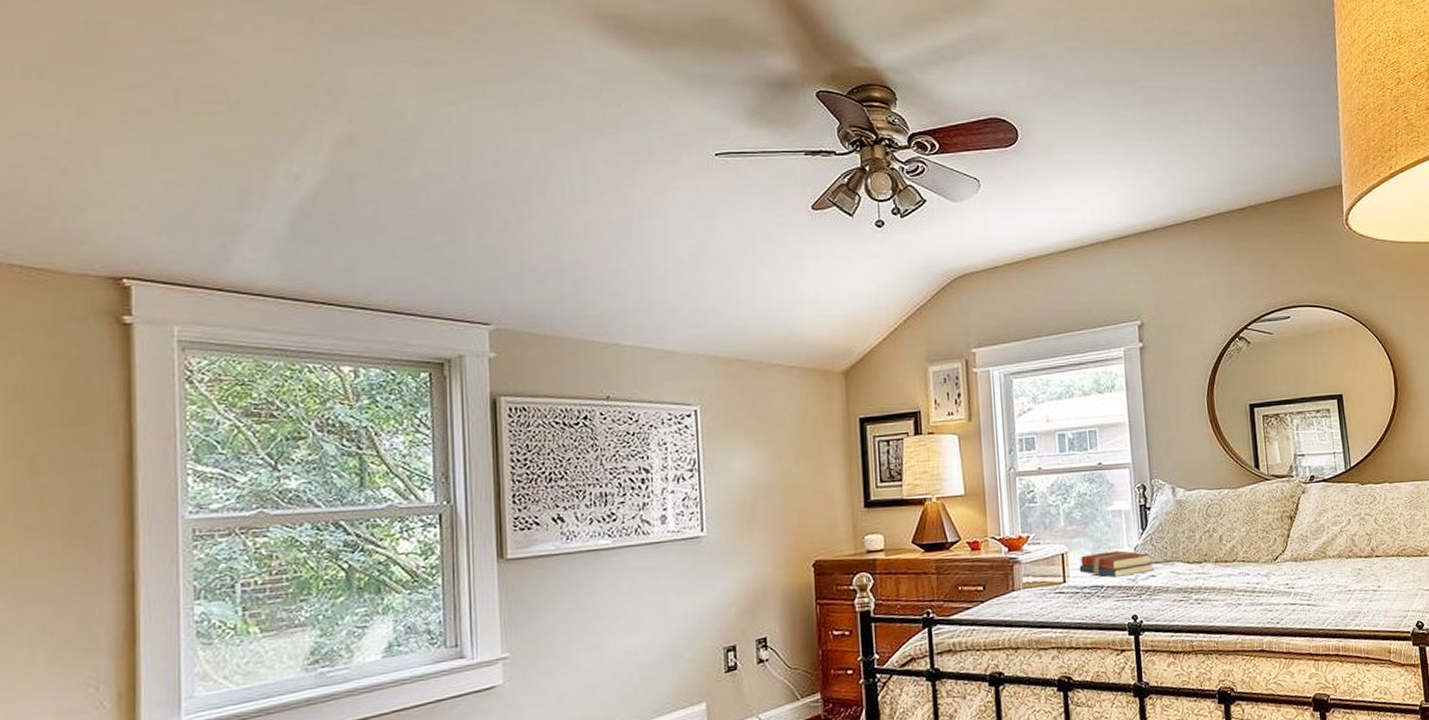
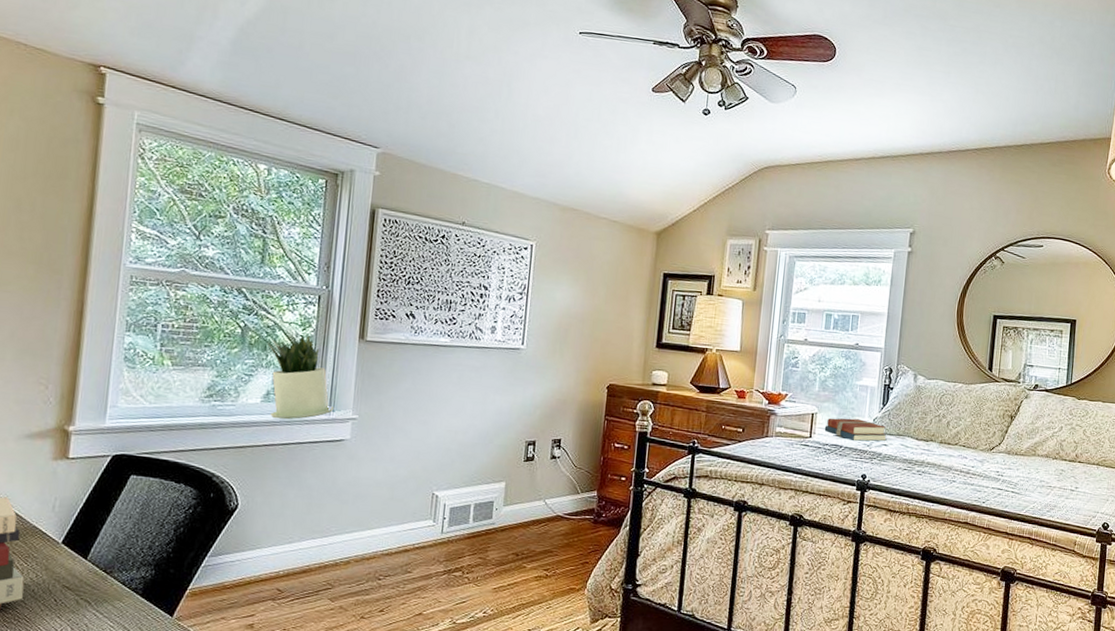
planter: none [380,566,478,676] -> present [267,336,334,420]

